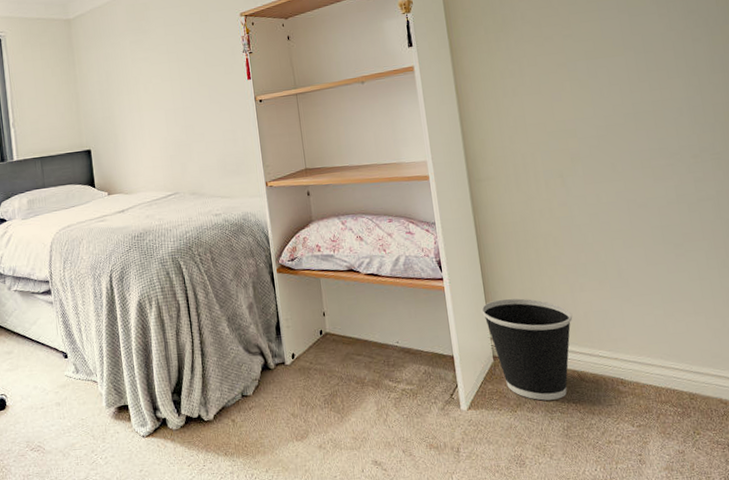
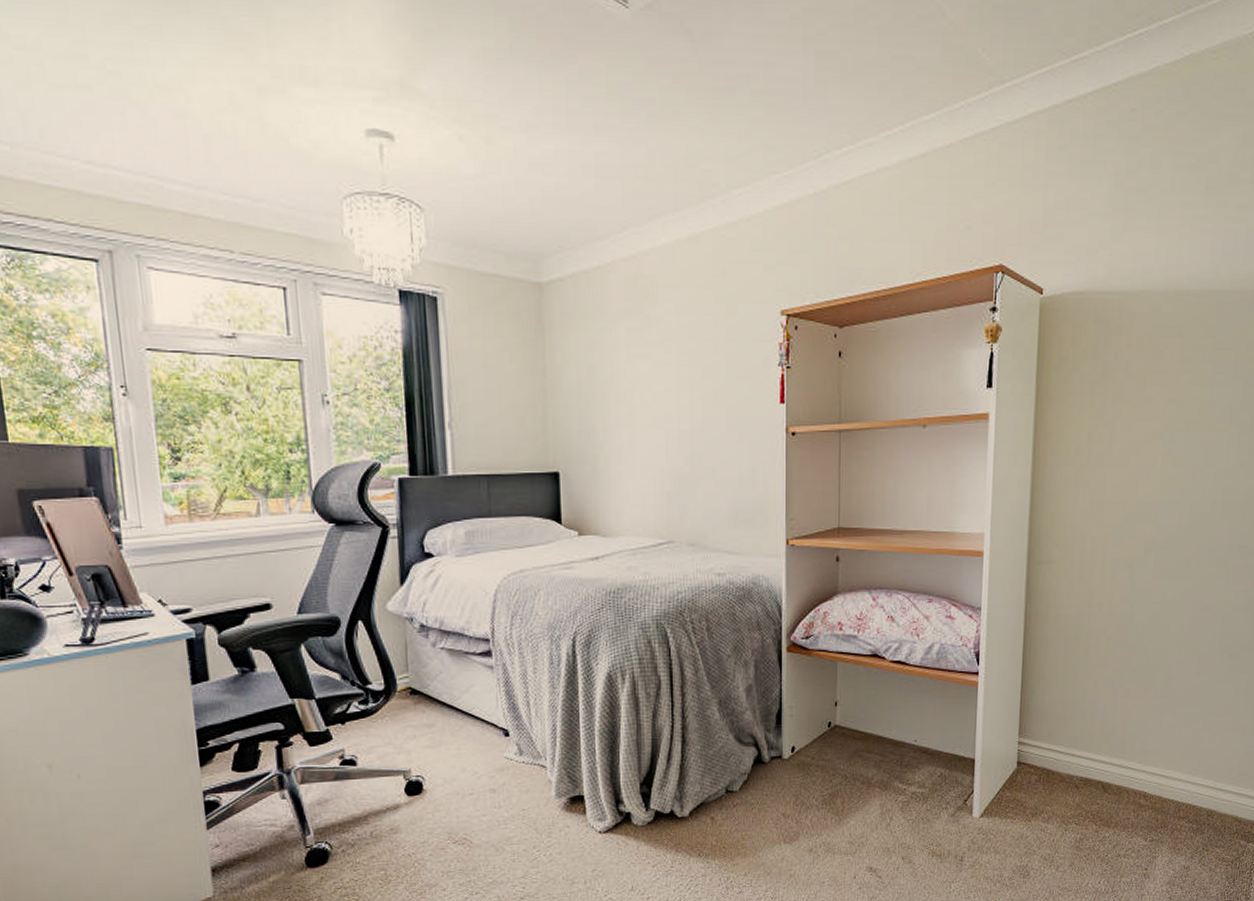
wastebasket: present [481,298,573,401] -> none [1014,700,1110,811]

